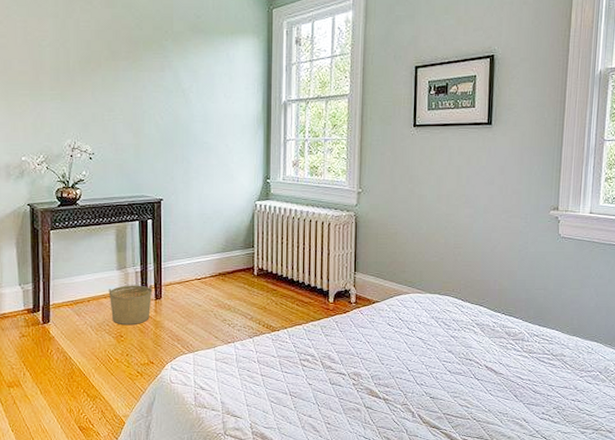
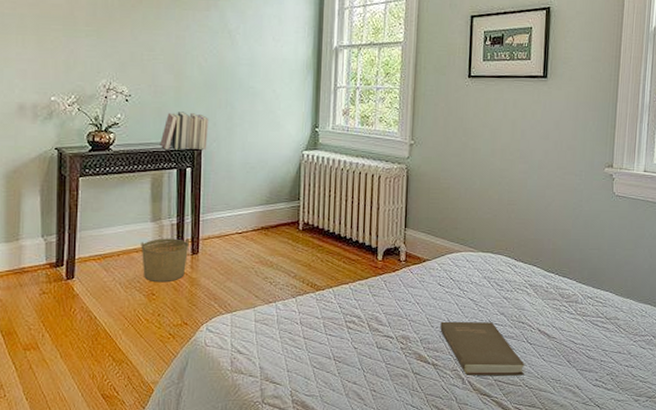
books: none [122,167,166,203] -> present [160,111,208,151]
book: none [390,359,473,410] -> present [440,321,525,376]

